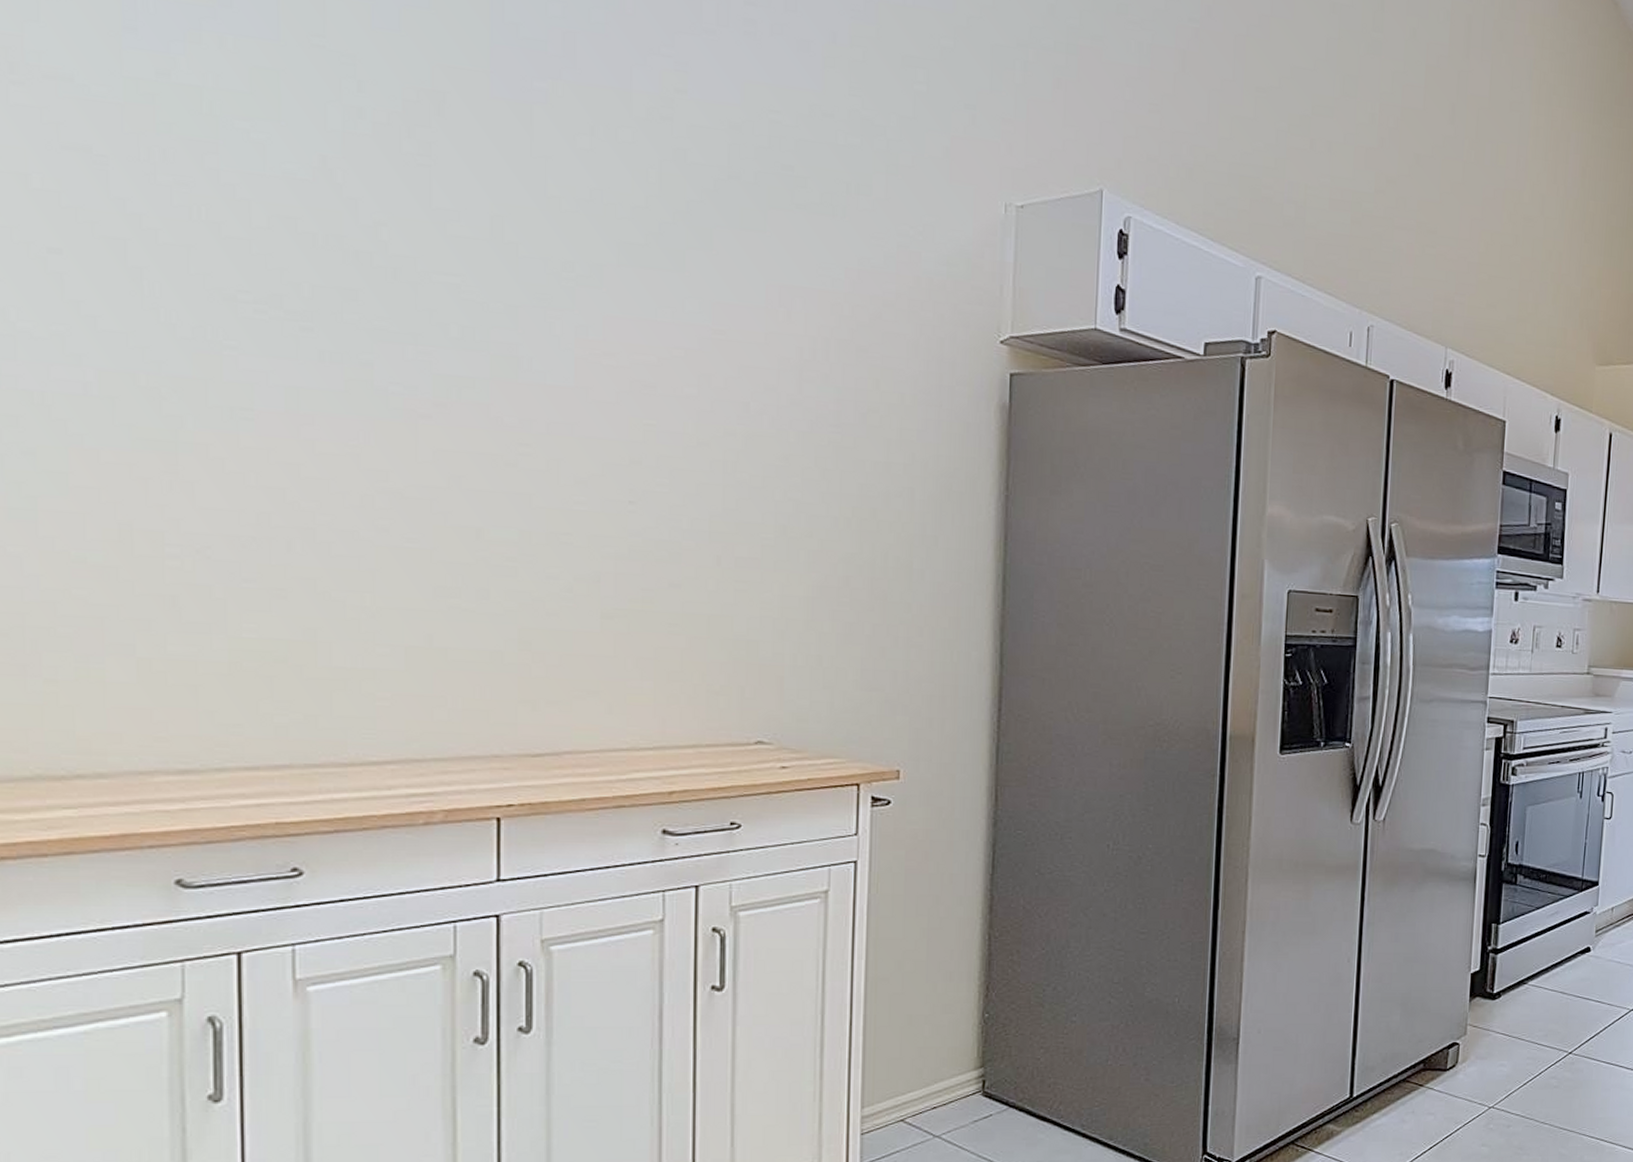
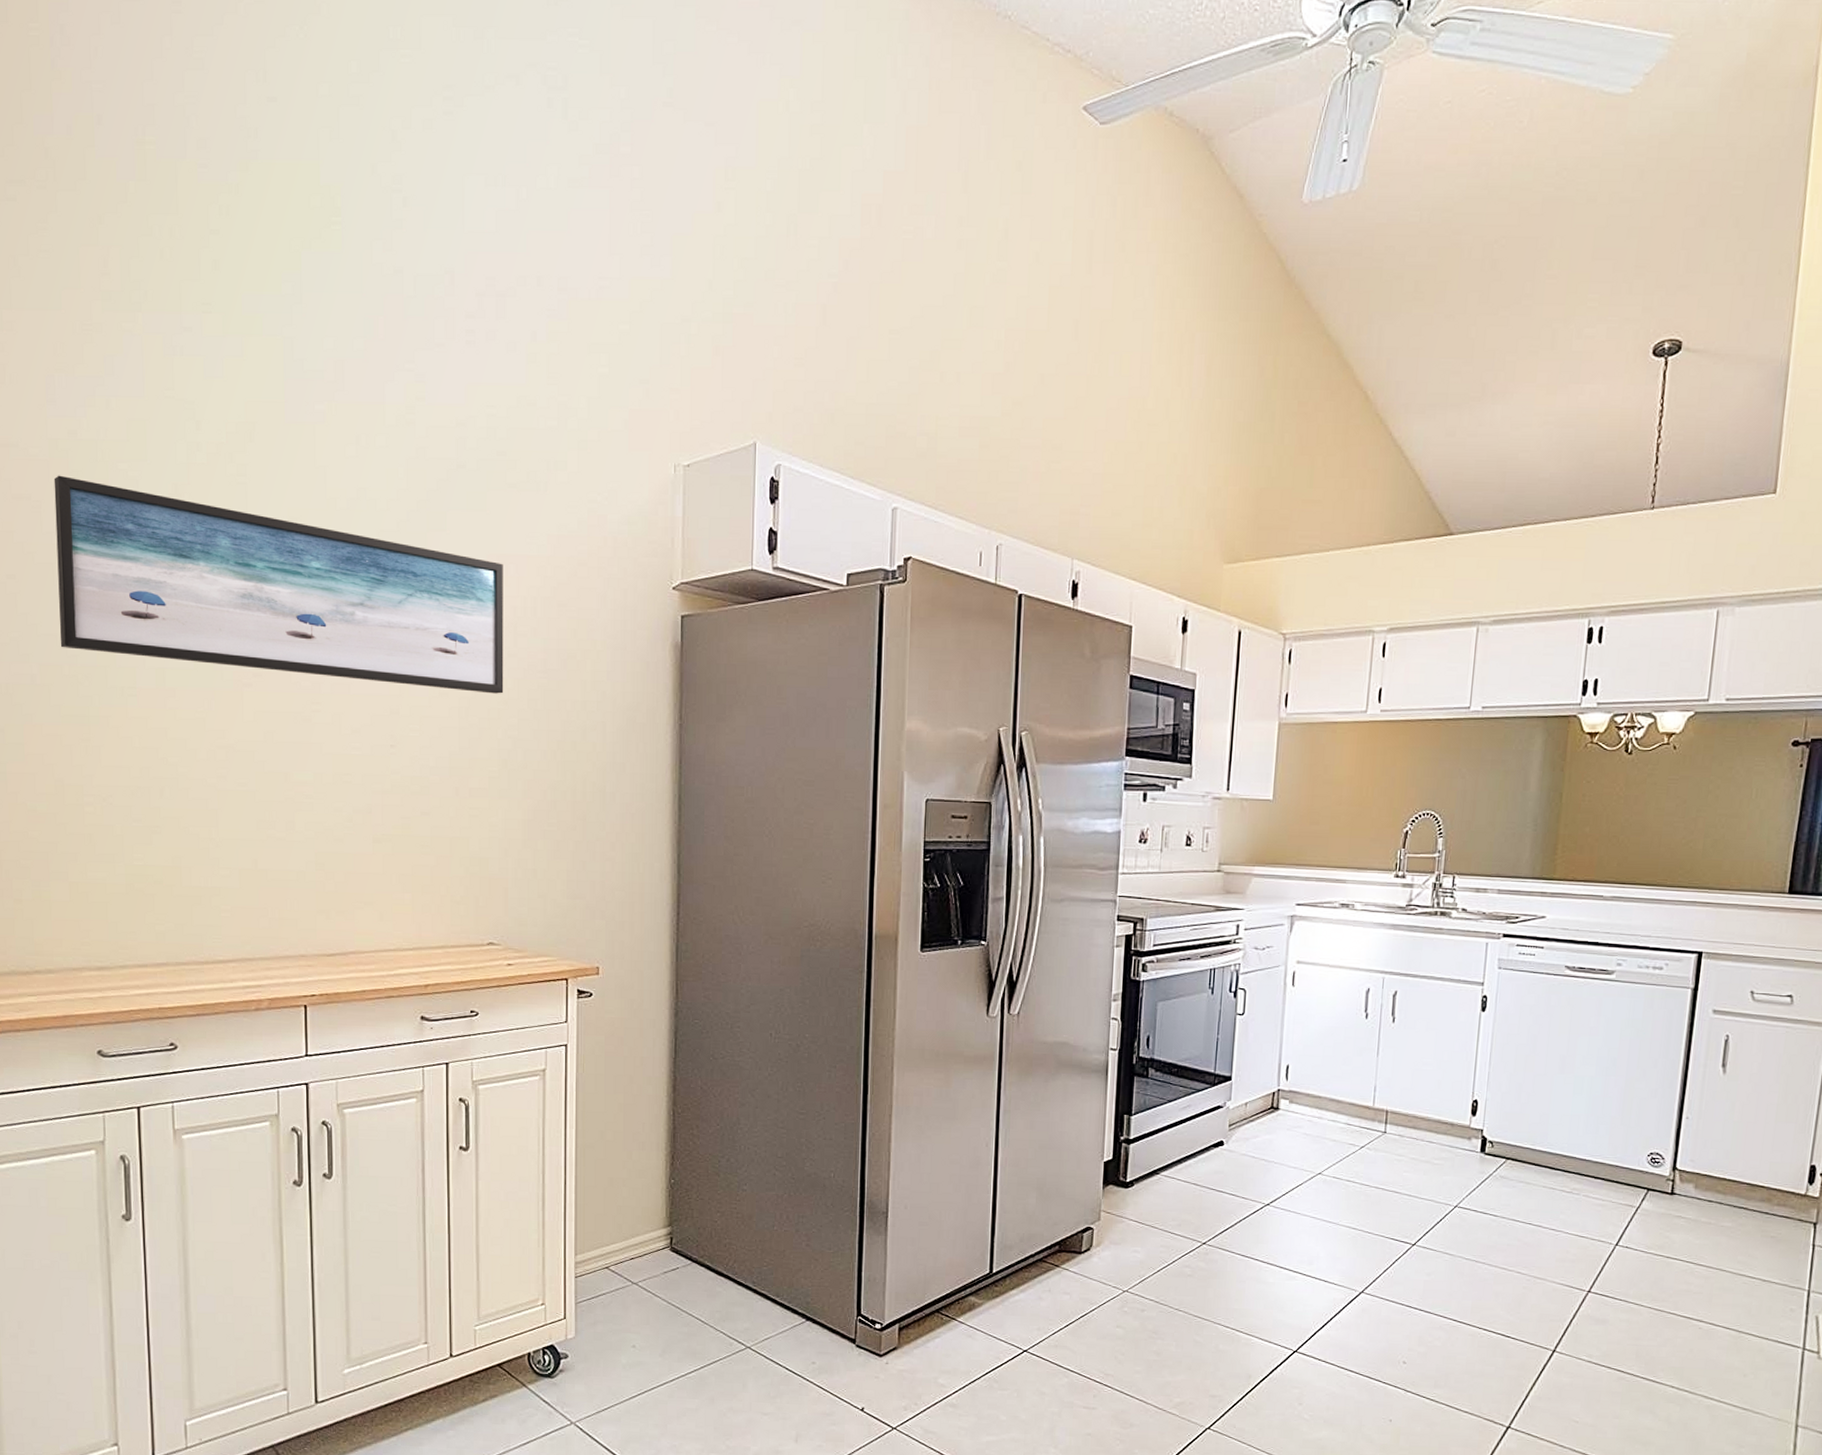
wall art: none [130,125,787,448] -> present [54,475,504,694]

